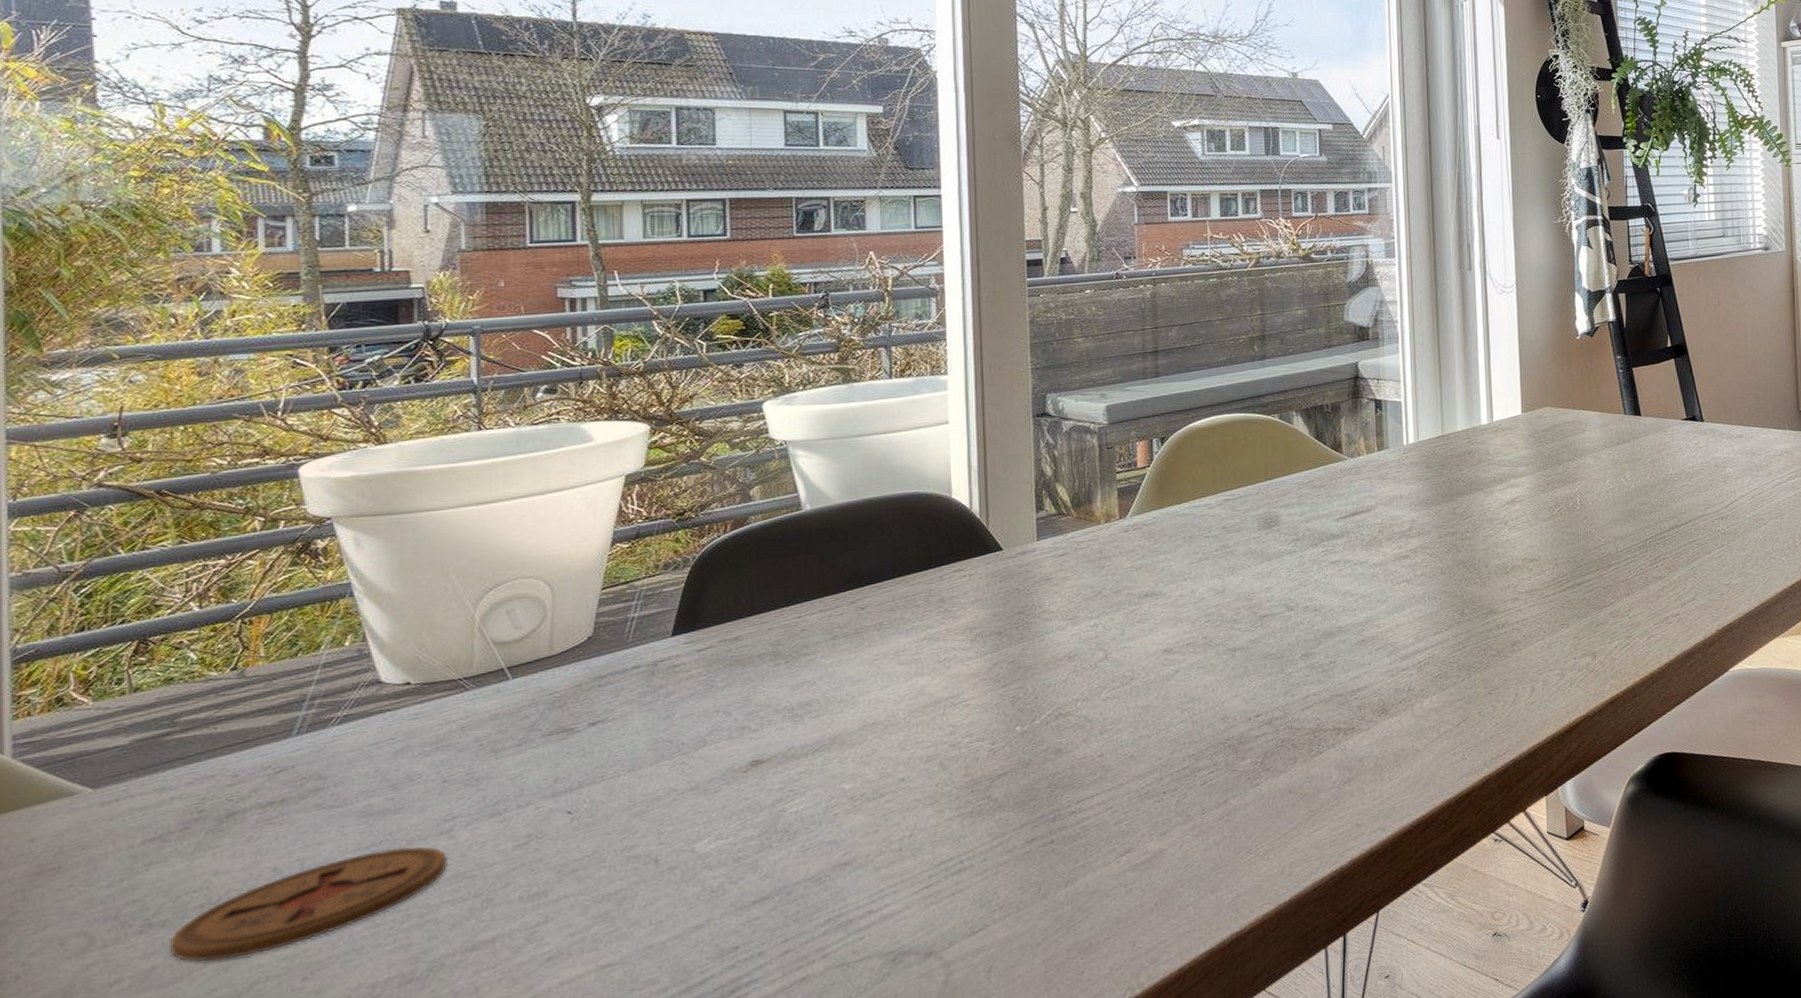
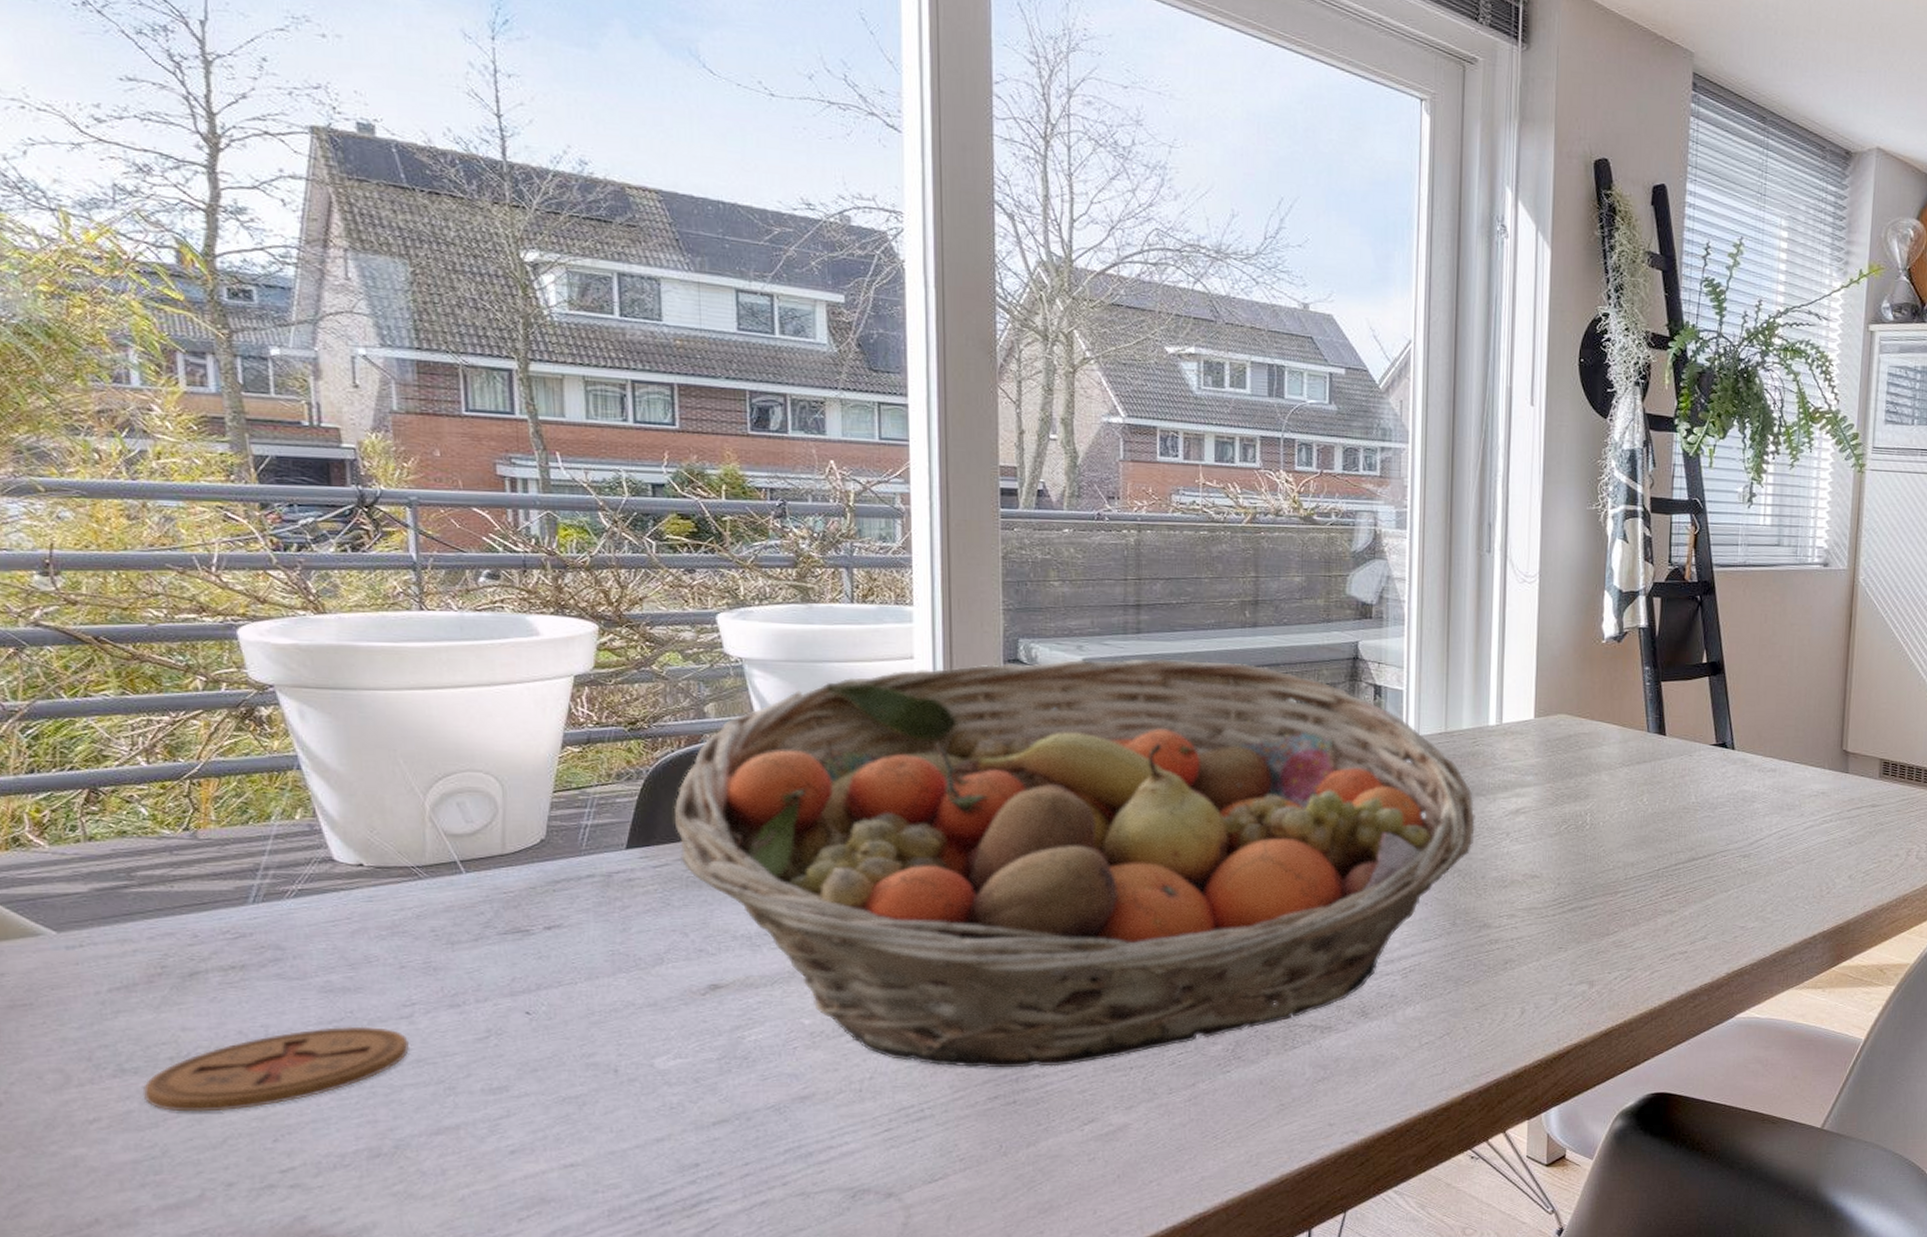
fruit basket: none [718,393,1475,814] -> present [673,658,1475,1068]

